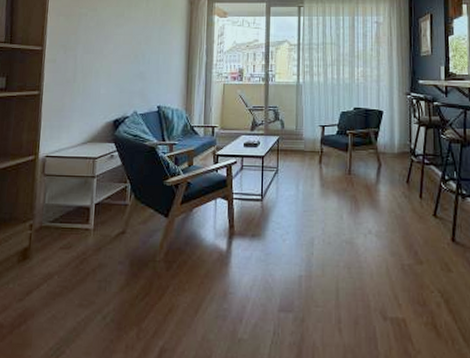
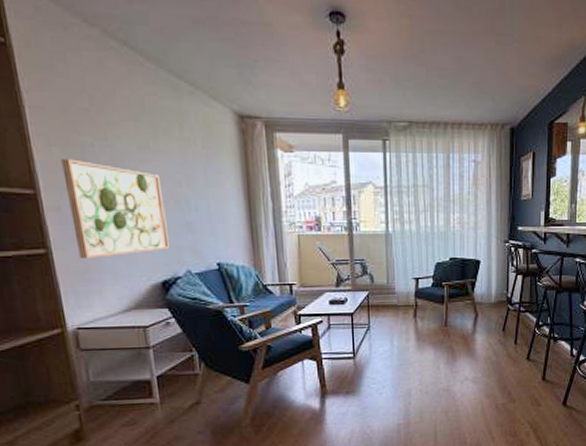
wall art: none [60,25,127,99] -> present [61,159,169,258]

